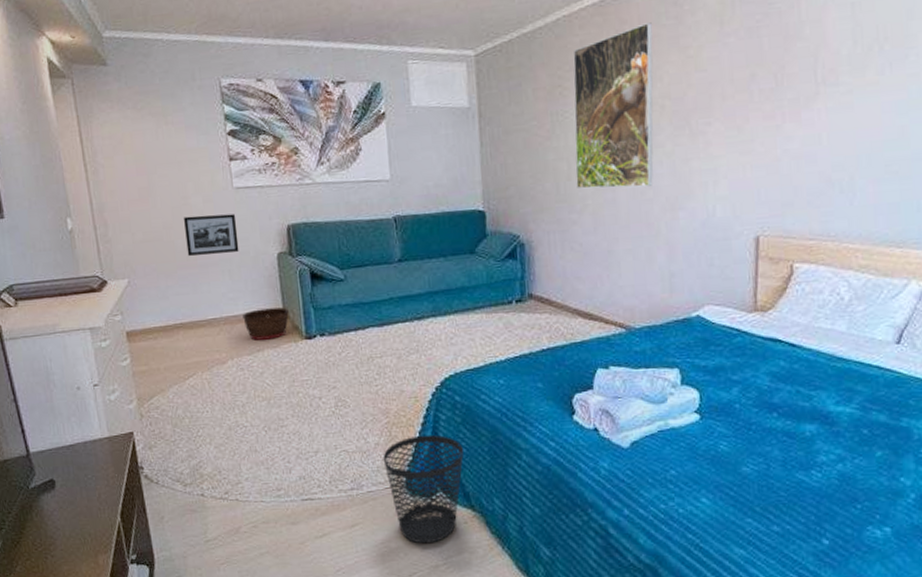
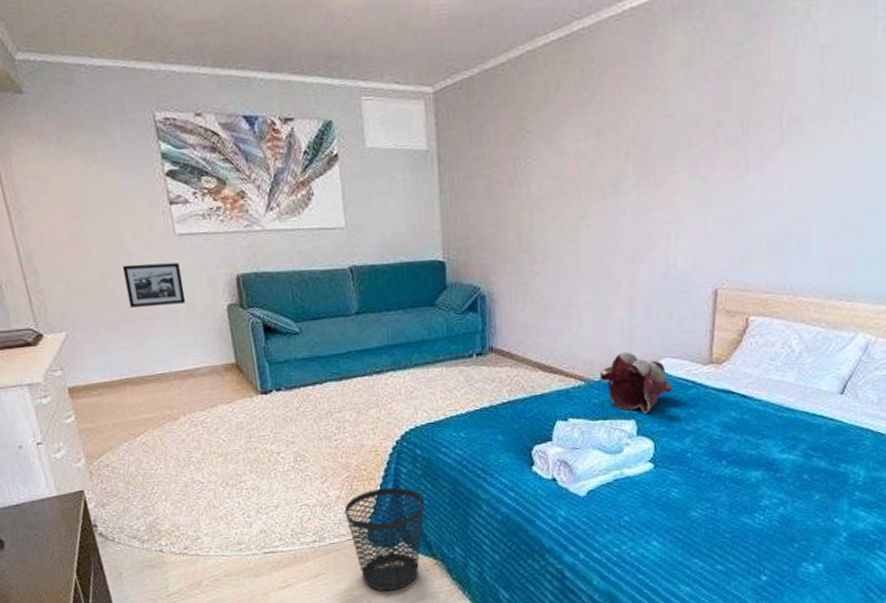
basket: present [243,307,289,340] -> none [193,362,243,396]
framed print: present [573,22,654,189] -> none [537,61,620,239]
teddy bear: none [640,298,716,362] -> present [599,351,672,413]

